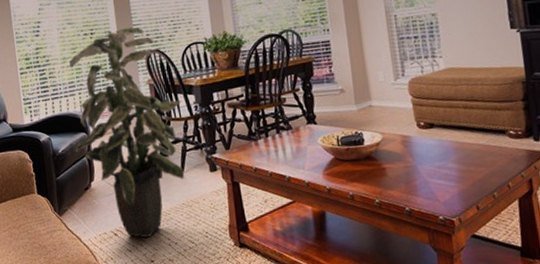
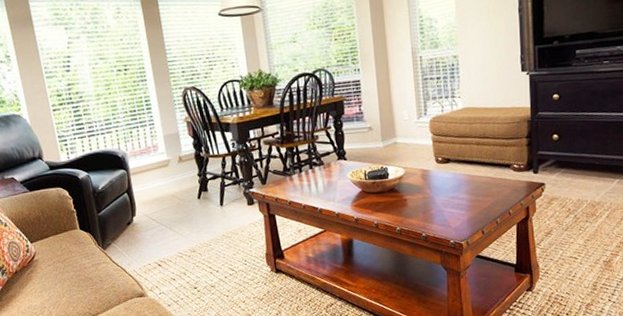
indoor plant: present [69,27,184,238] -> none [104,63,223,267]

